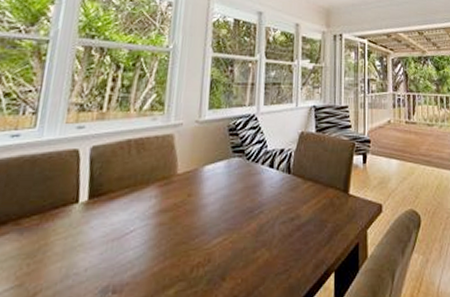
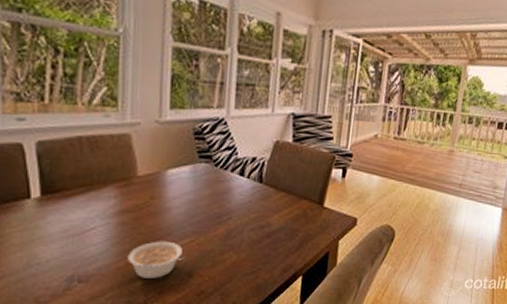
legume: none [163,240,218,285] -> present [128,241,185,279]

